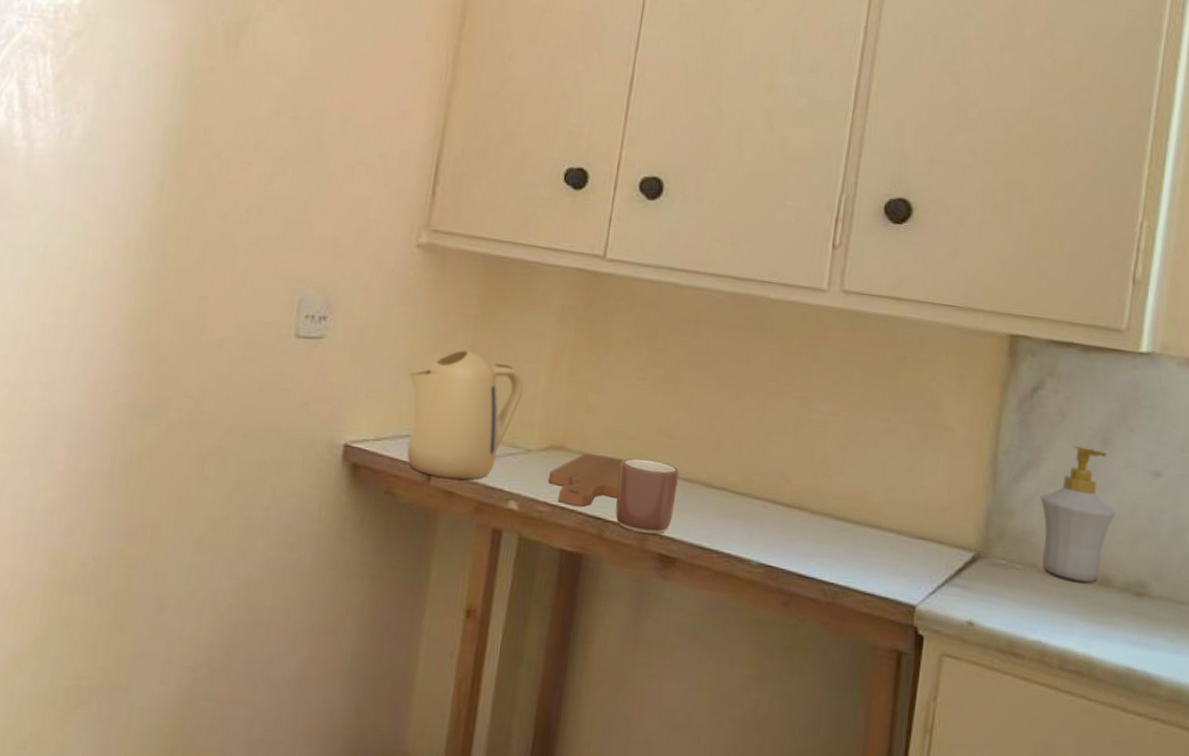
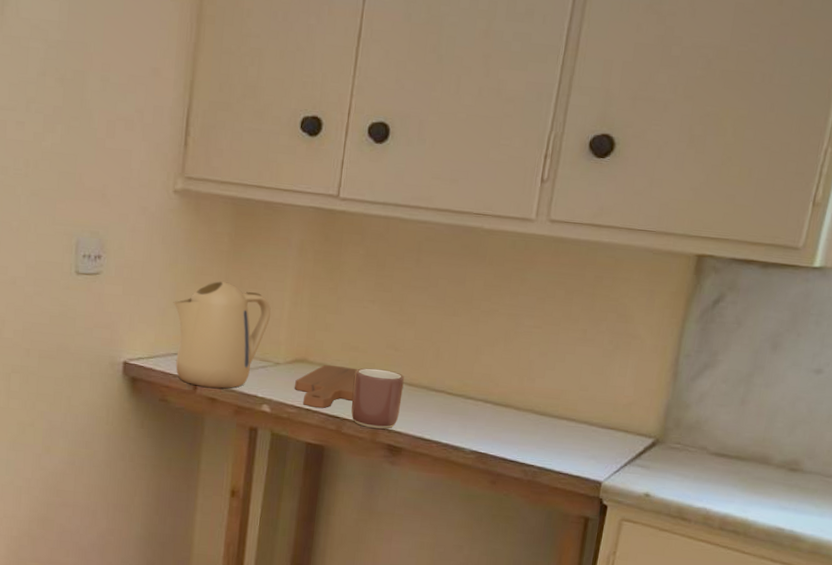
soap bottle: present [1040,443,1115,585] -> none [712,347,779,463]

